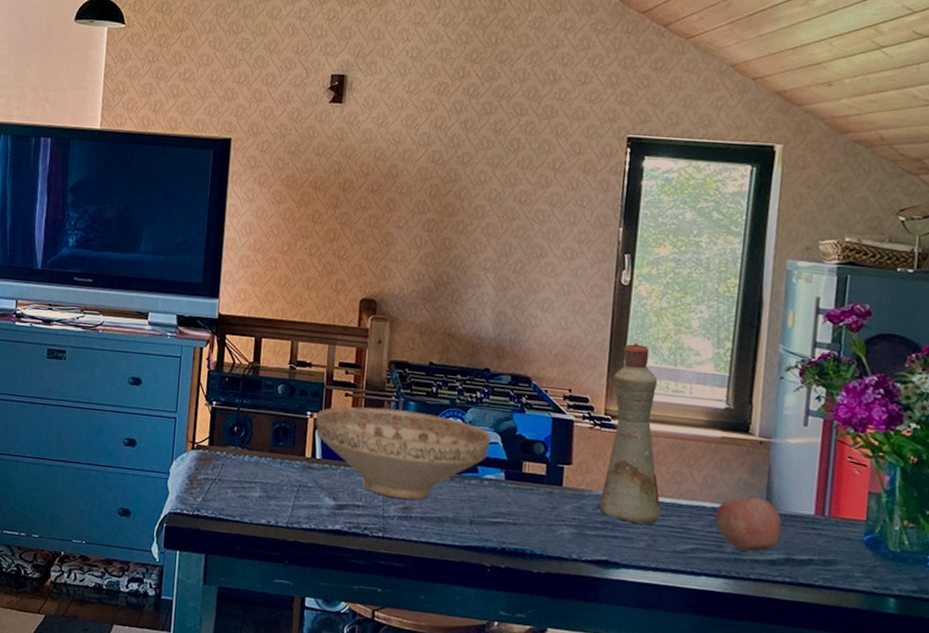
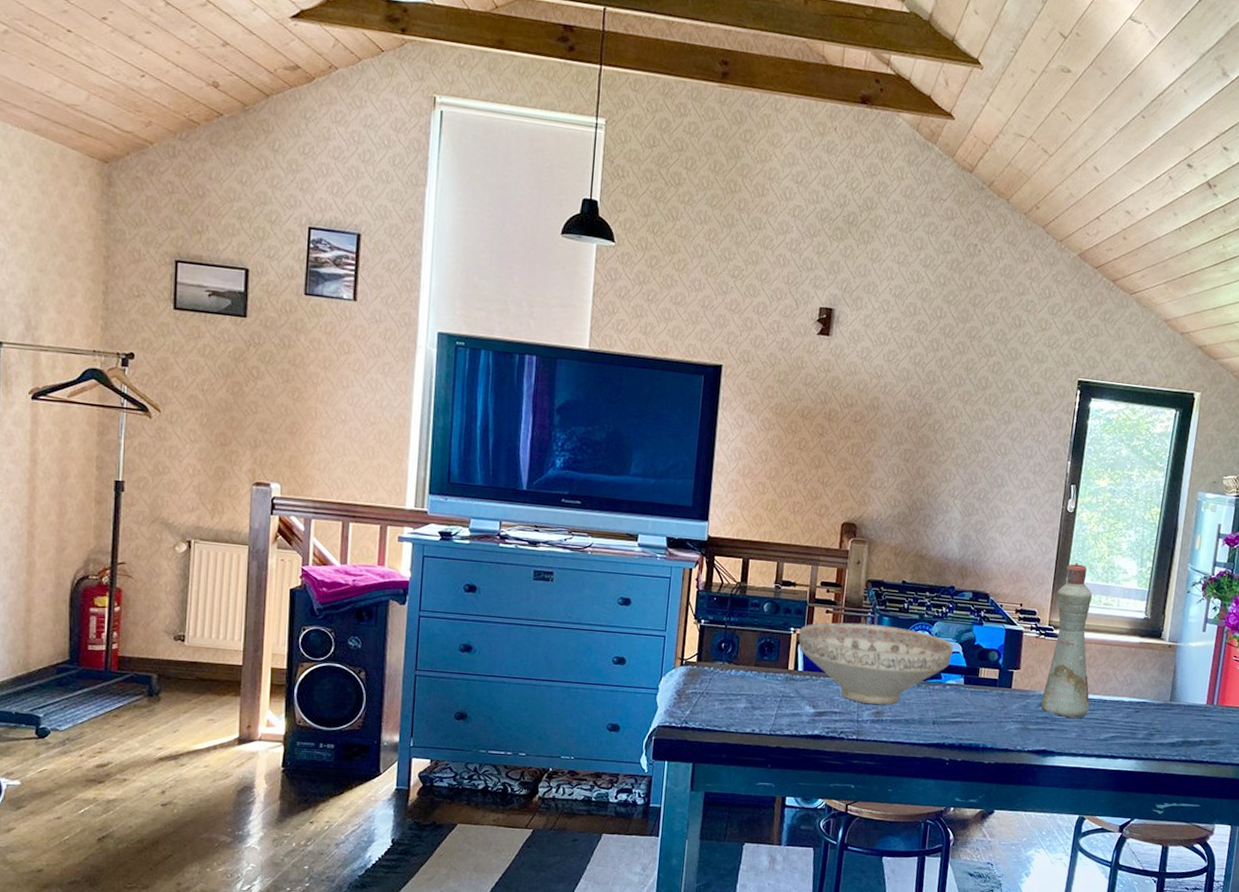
apple: present [715,497,782,552] -> none [1131,692,1182,737]

